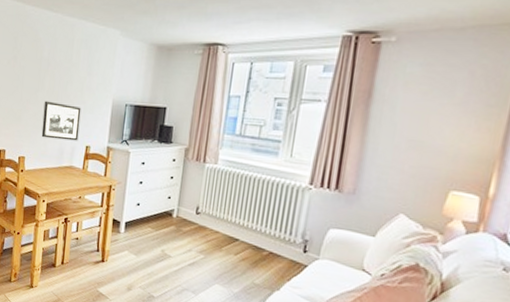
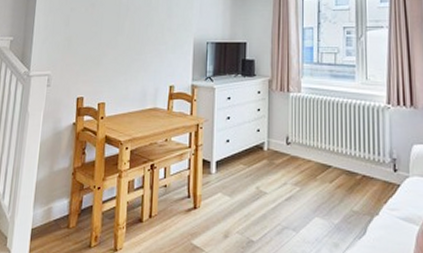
picture frame: present [41,100,81,141] -> none [122,44,163,82]

